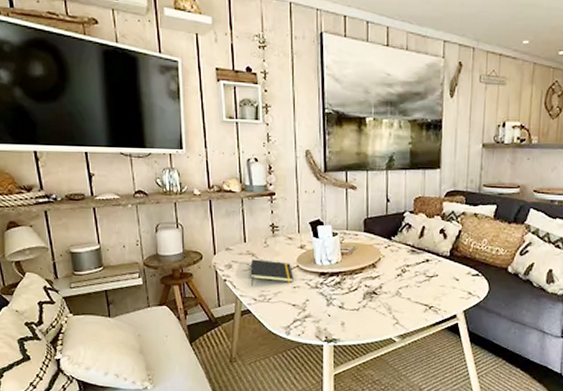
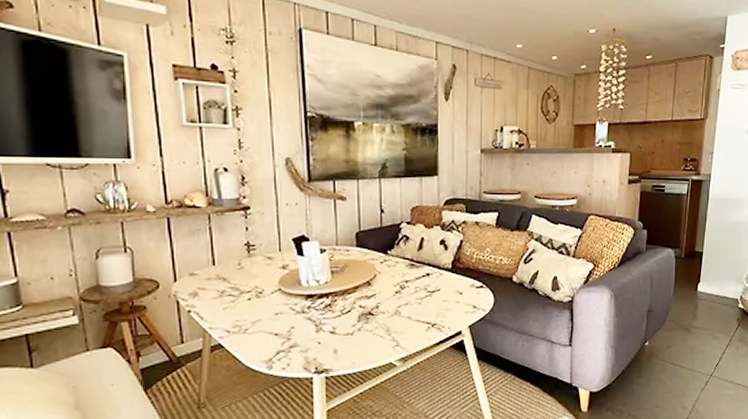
notepad: present [250,259,294,286] -> none [221,284,275,316]

